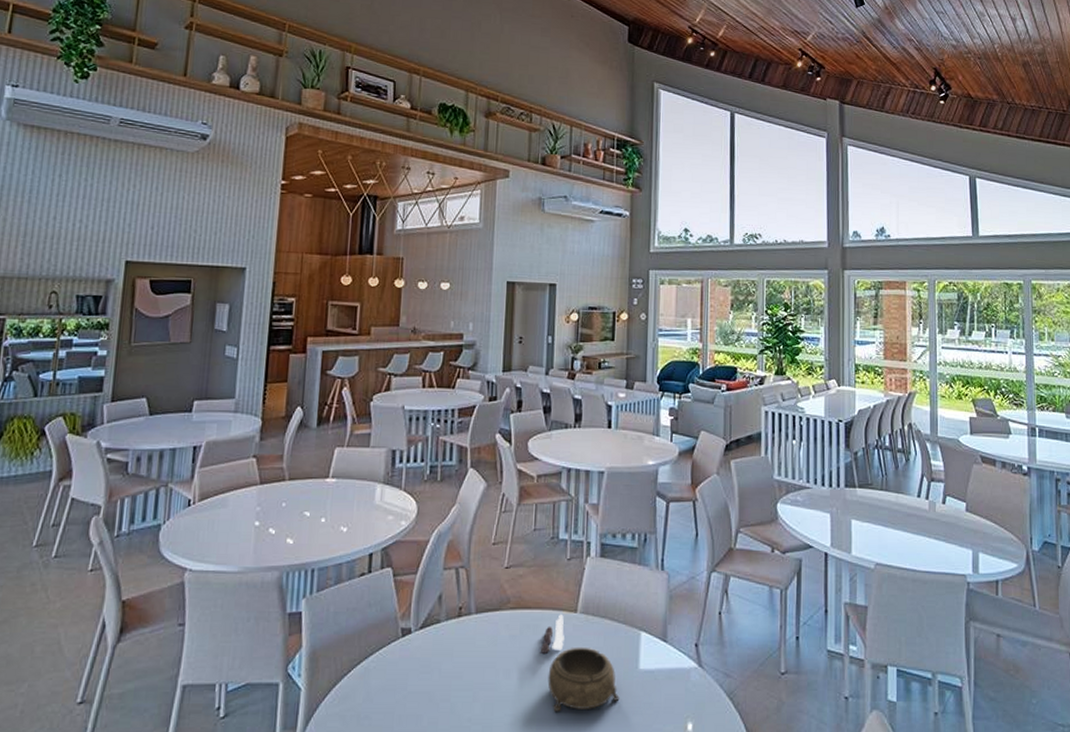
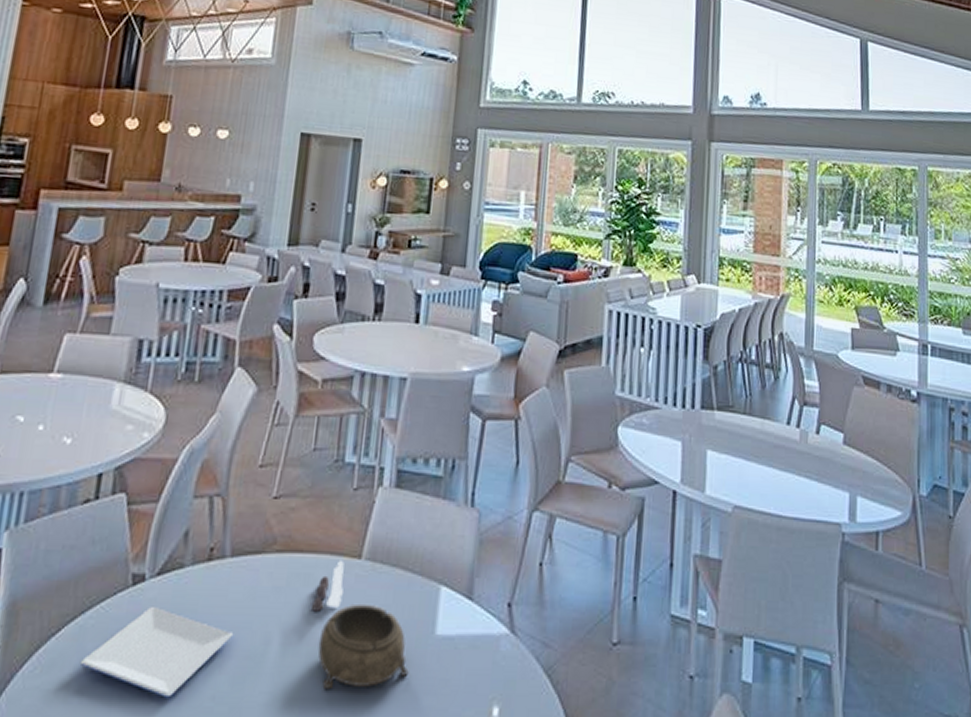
plate: none [367,652,482,720] -> present [79,605,234,698]

